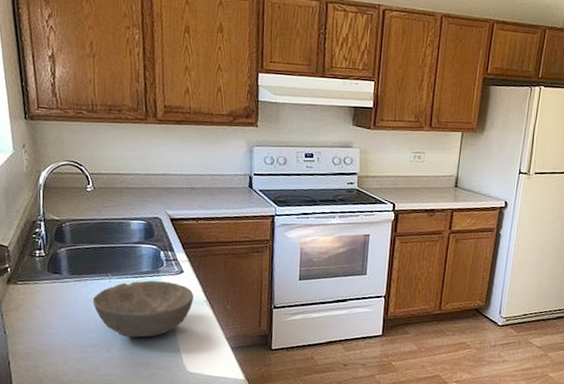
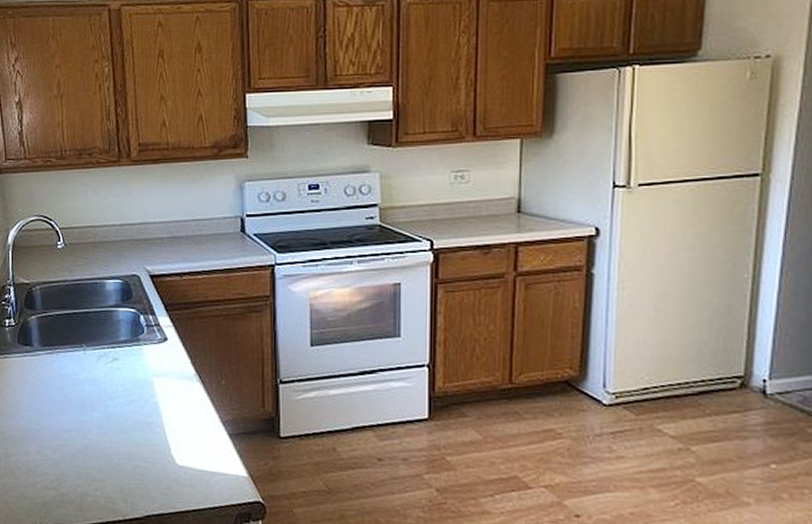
bowl: present [92,280,194,338] -> none [66,351,181,421]

